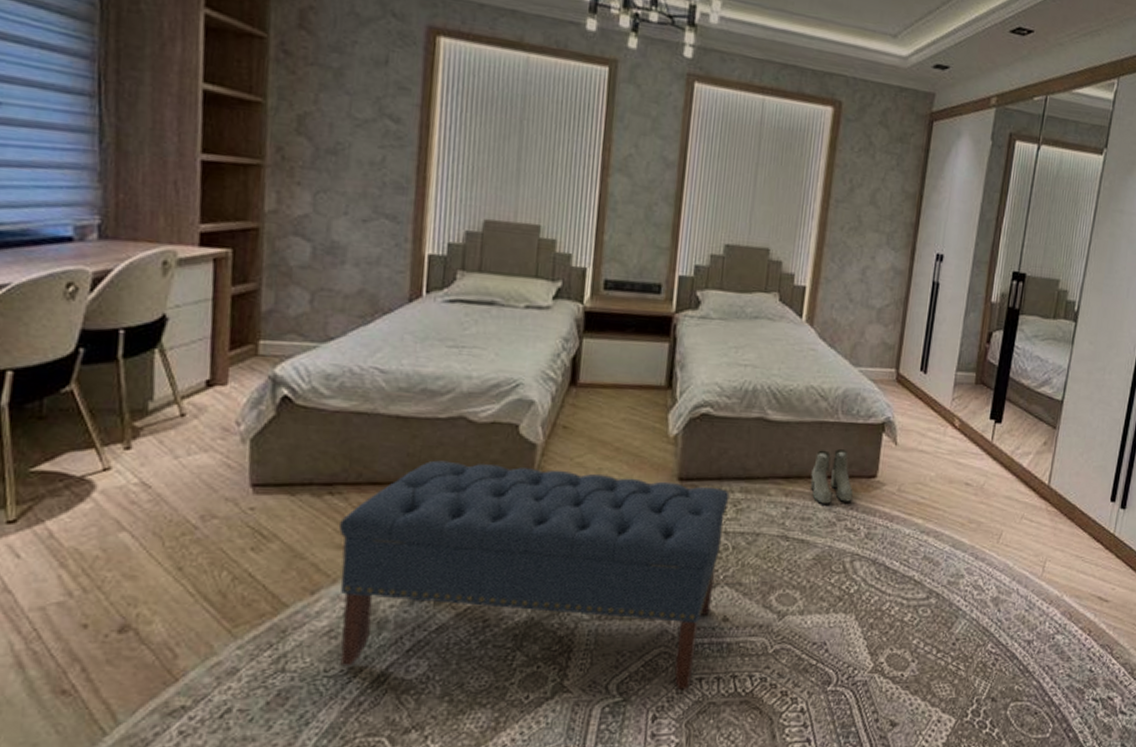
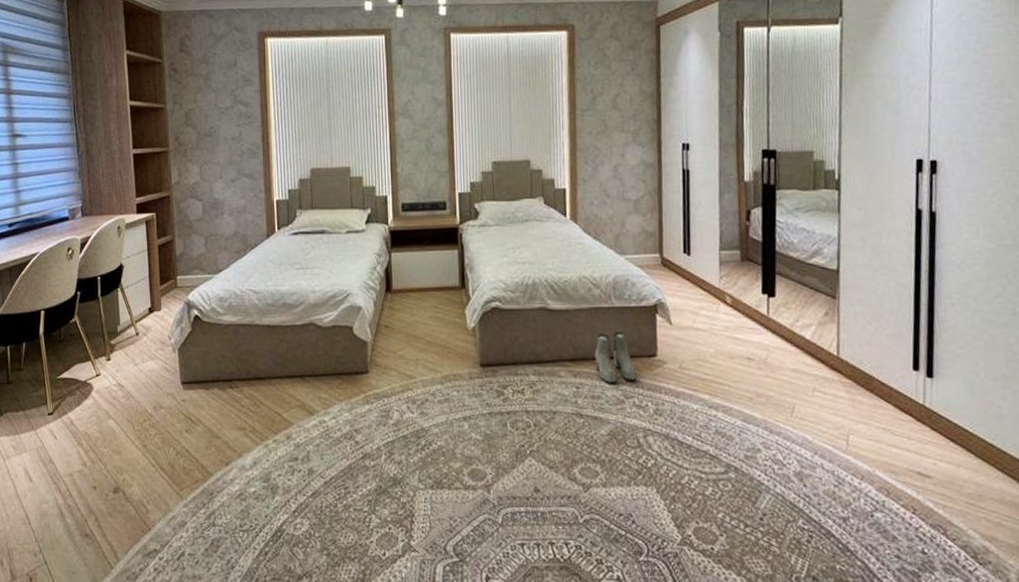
bench: present [339,460,730,690] -> none [239,358,525,554]

